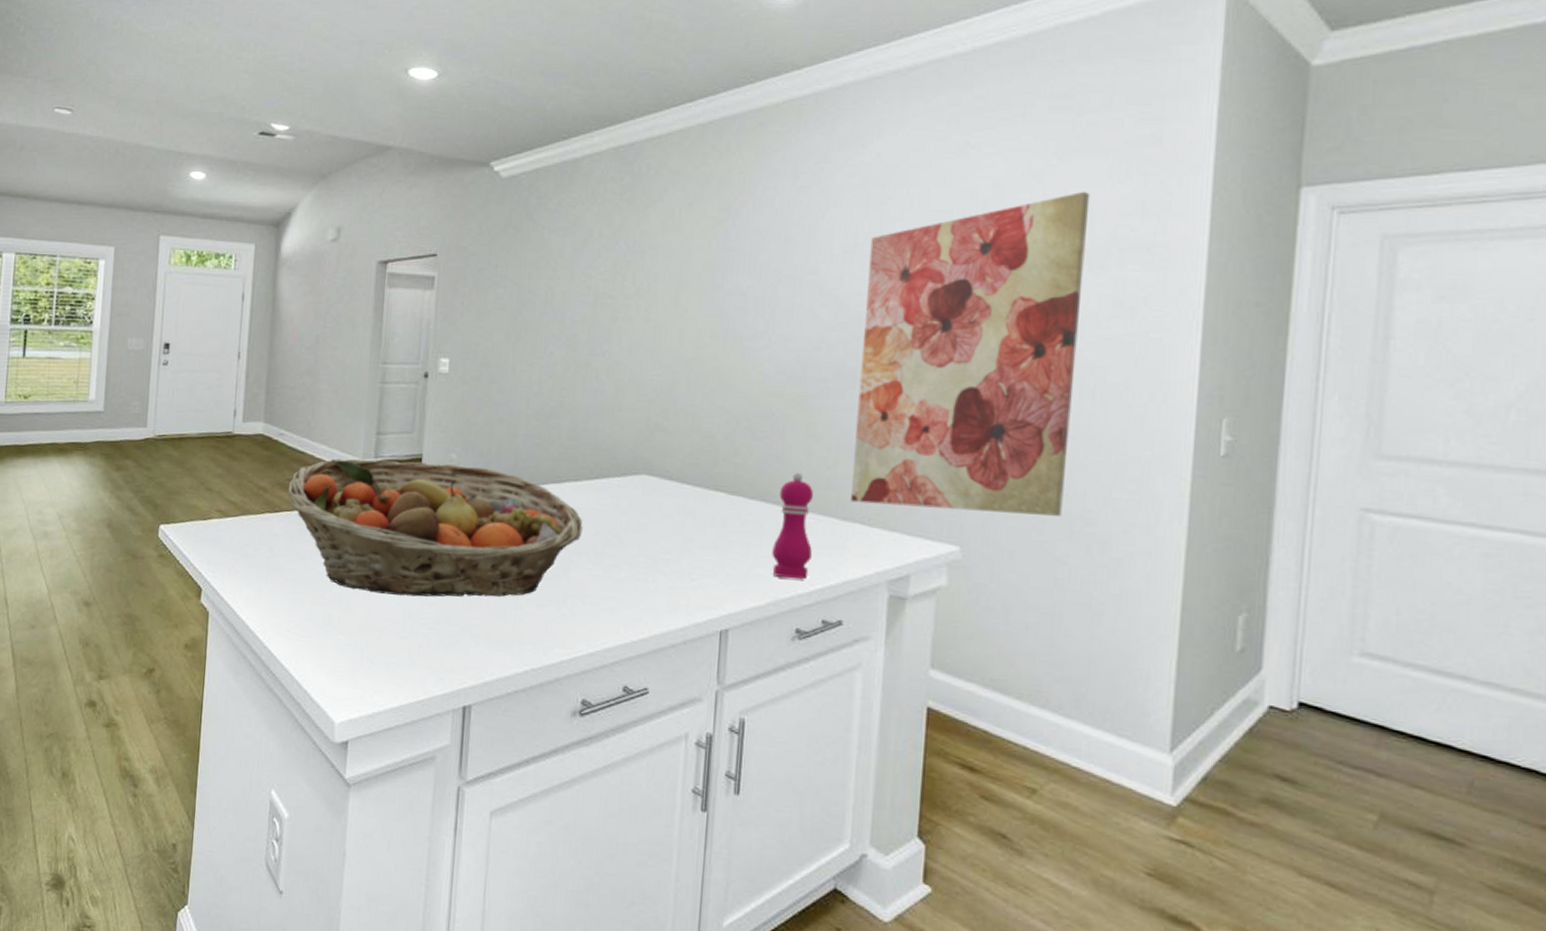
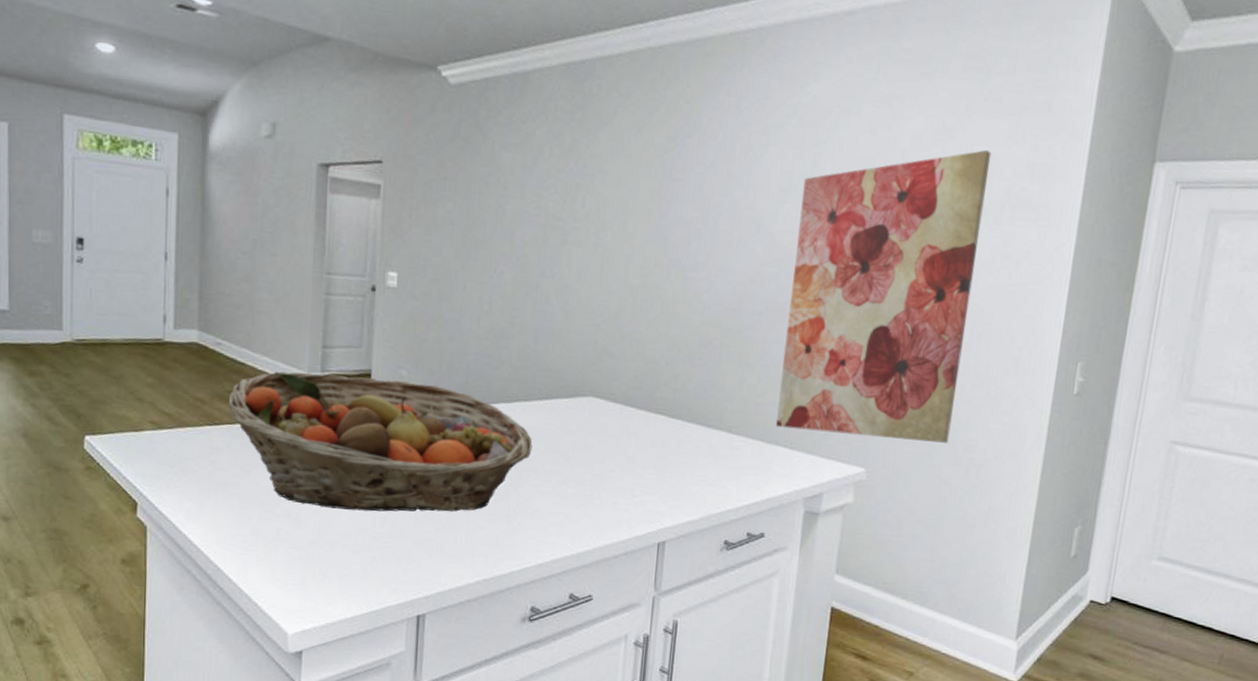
pepper mill: present [772,472,813,579] -> none [705,398,744,496]

